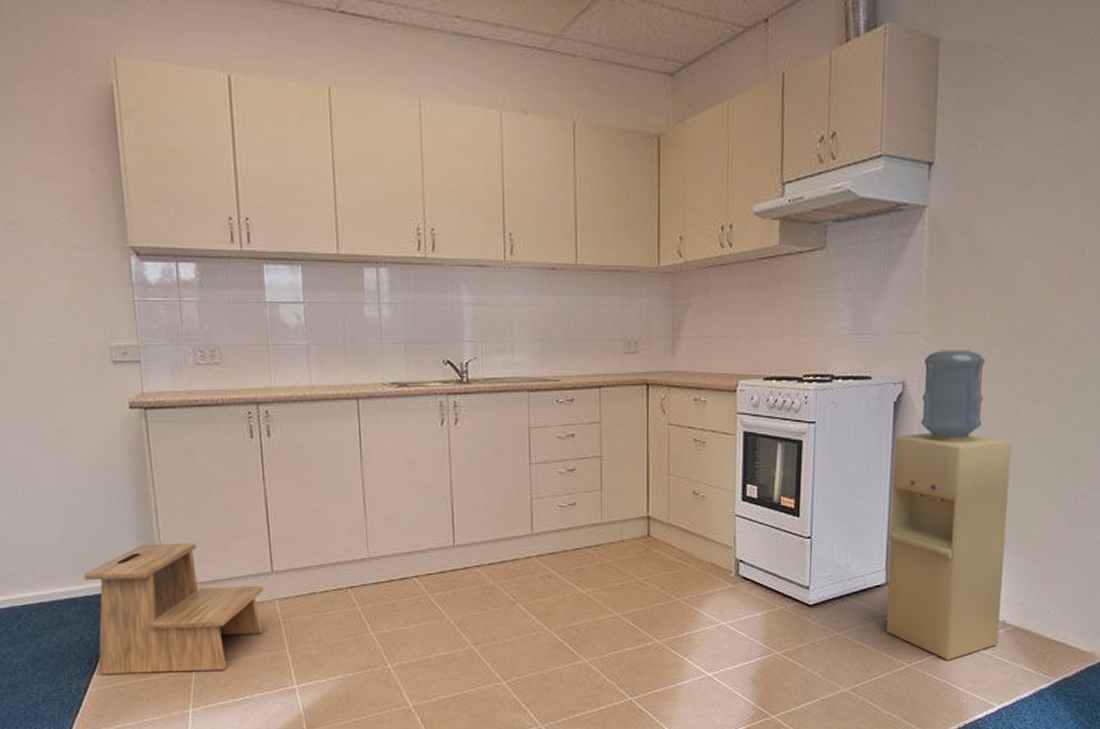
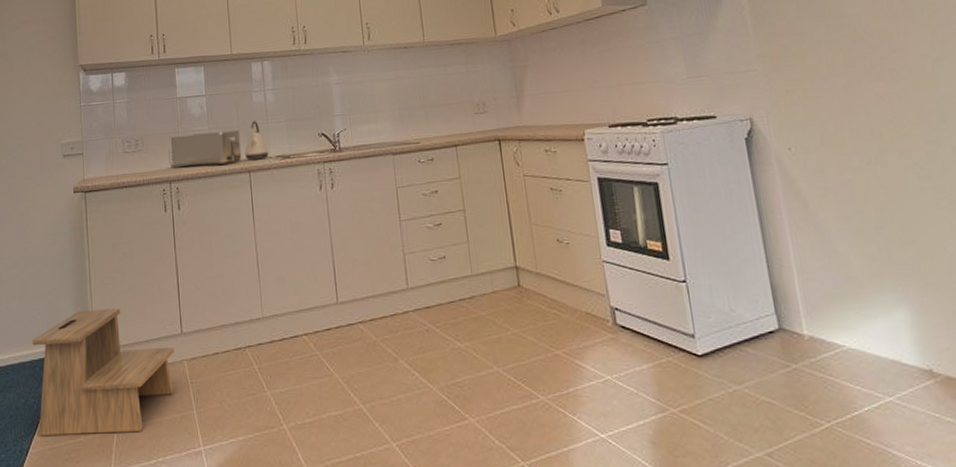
toaster: none [255,349,349,389] -> present [168,130,242,168]
kettle: none [351,339,383,386] -> present [244,121,269,161]
water cooler: present [886,350,1012,660] -> none [754,82,931,418]

